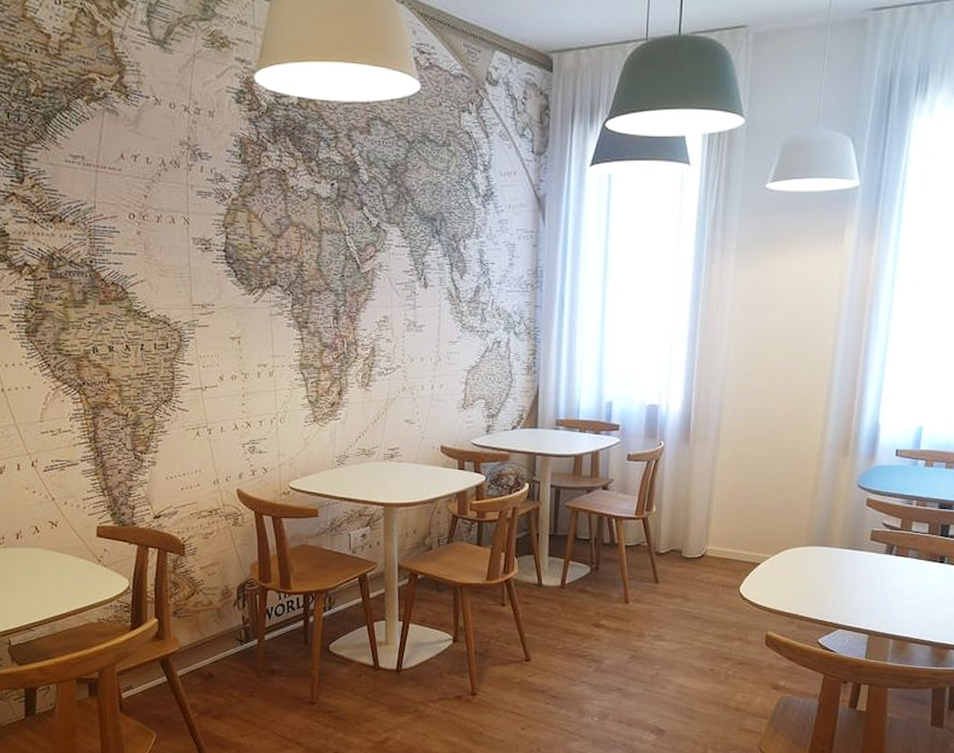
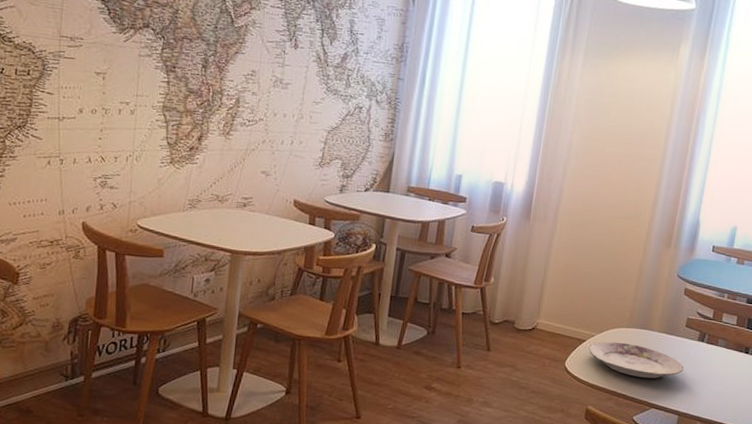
plate: none [764,562,871,597] -> present [588,341,684,379]

